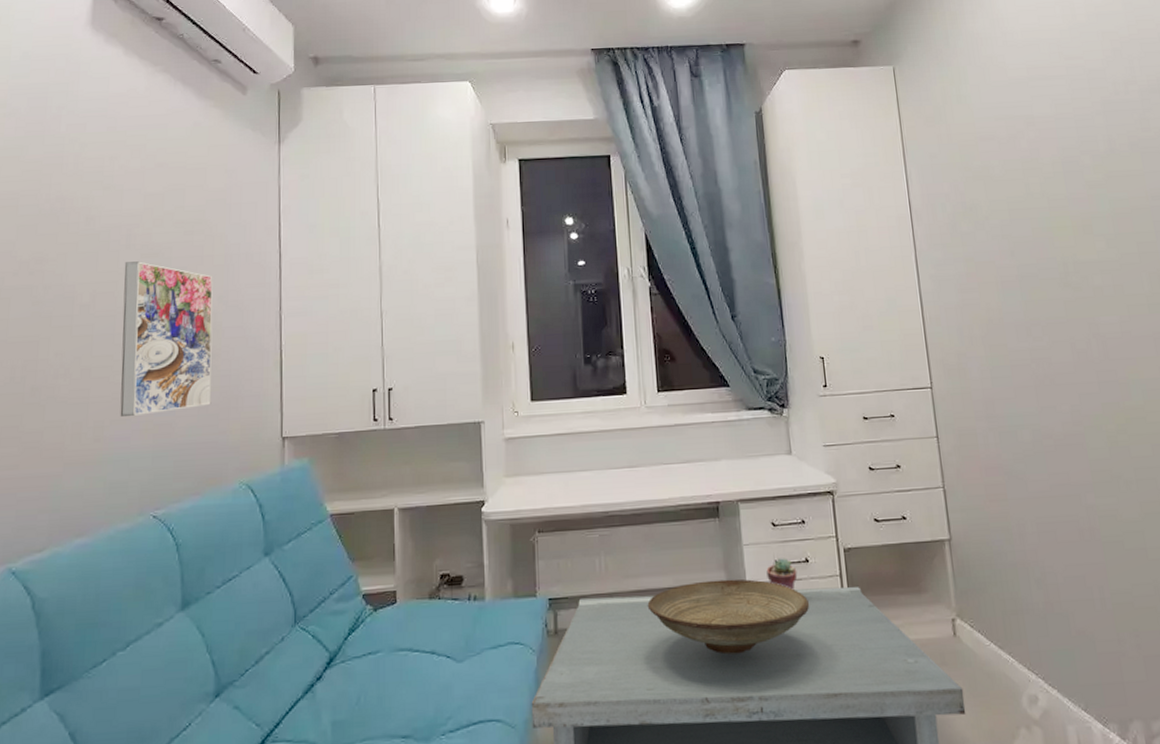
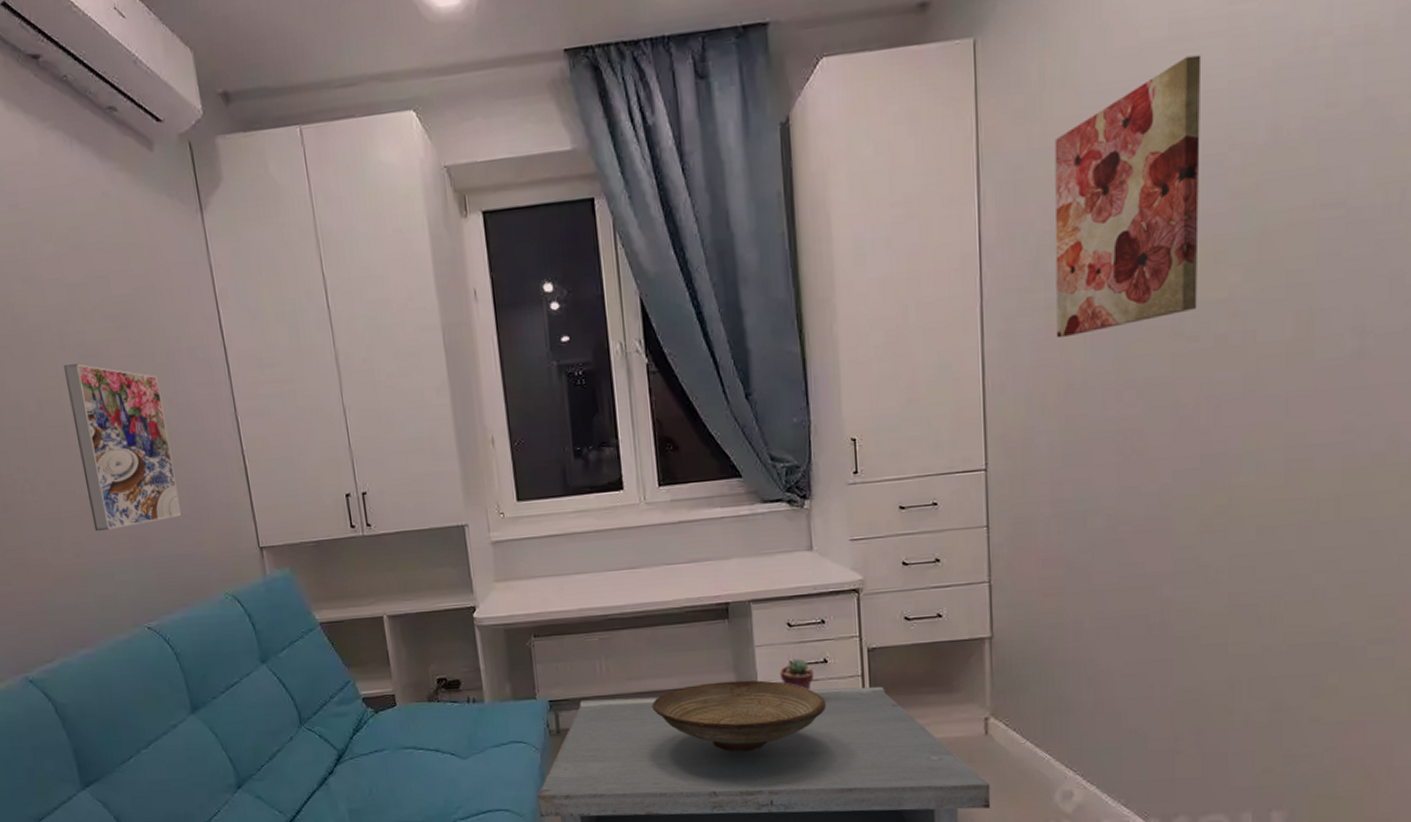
wall art: none [957,90,1077,283] -> present [1054,55,1202,338]

